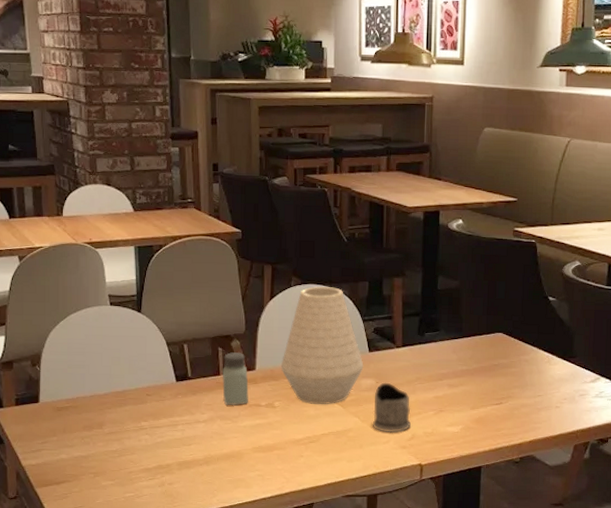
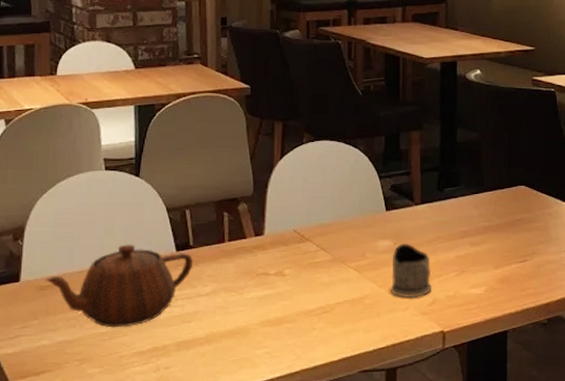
teapot: none [61,373,192,447] -> present [45,244,194,328]
saltshaker: present [222,352,249,405] -> none [227,217,256,275]
vase: present [280,287,364,404] -> none [291,143,381,270]

